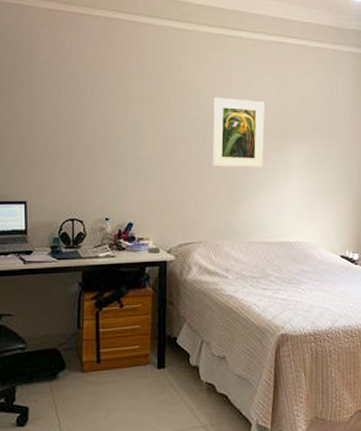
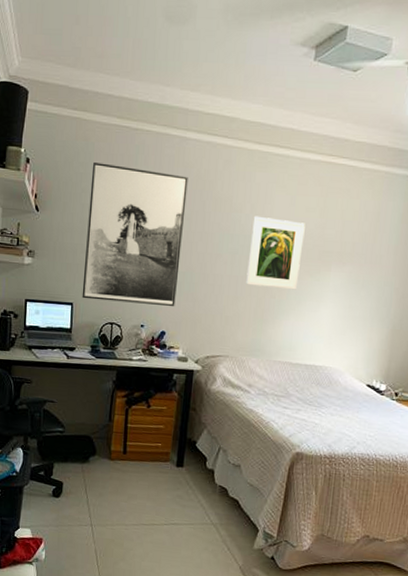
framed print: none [36,49,143,196] -> present [82,161,188,306]

